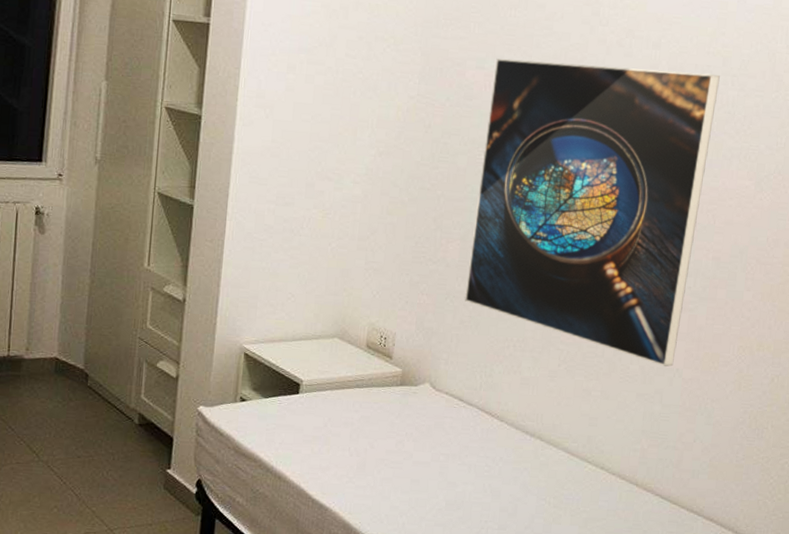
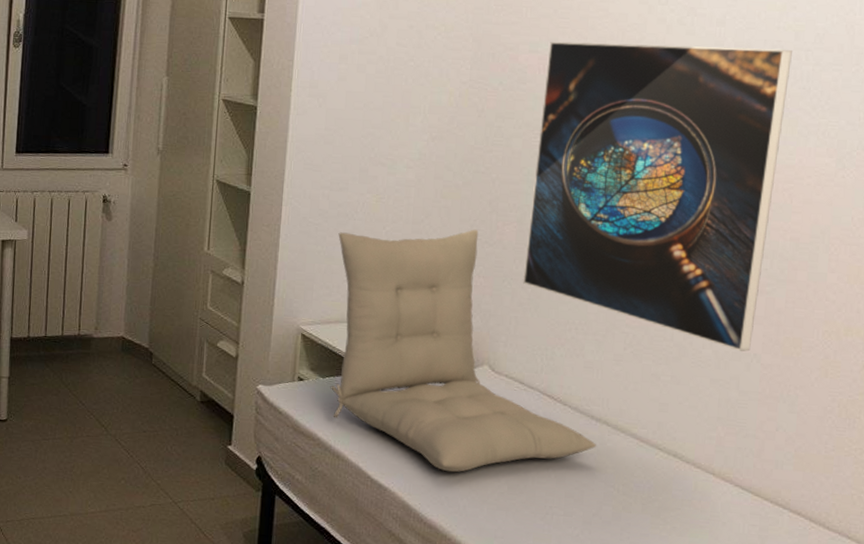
seat cushion: none [273,246,530,491] -> present [330,229,596,473]

